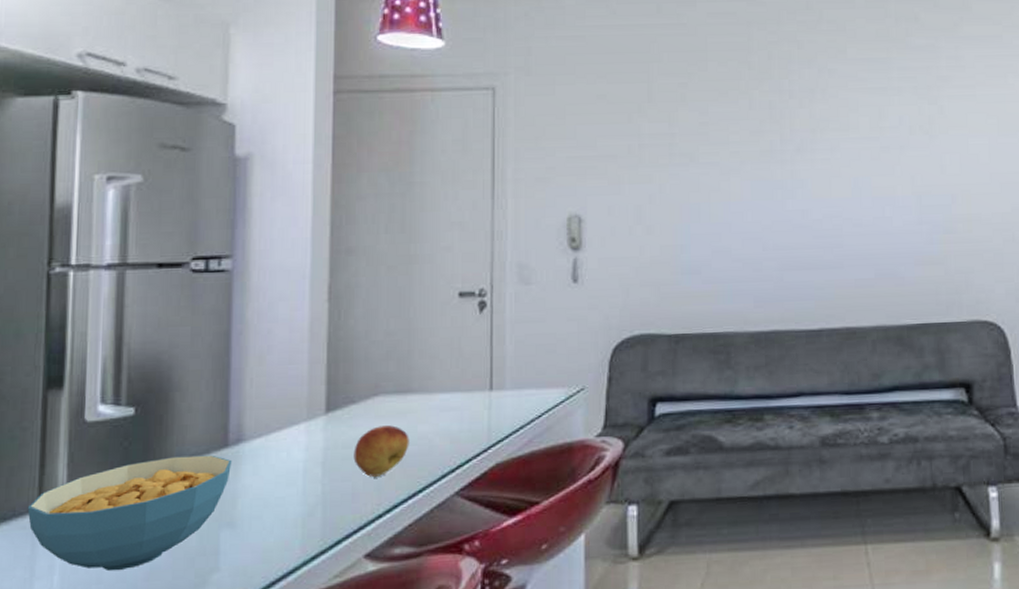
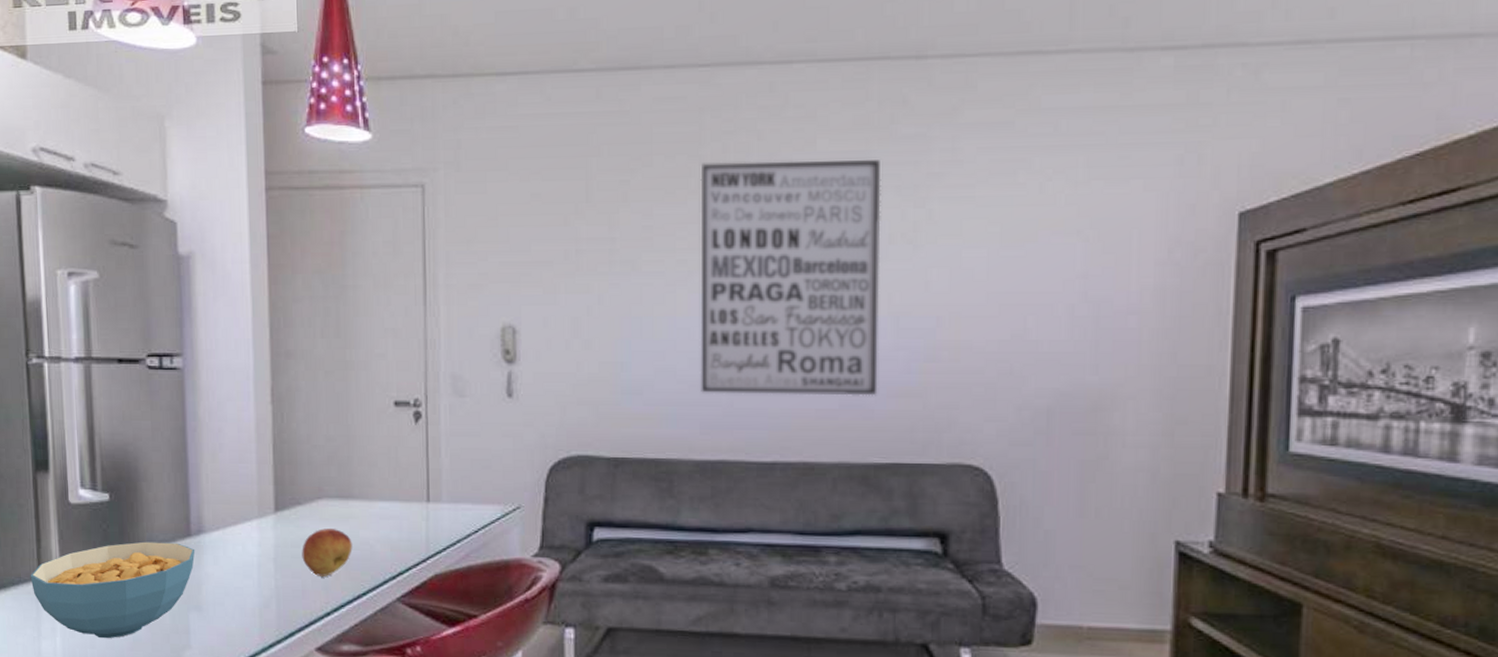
wall art: none [749,65,907,270] -> present [700,160,881,396]

